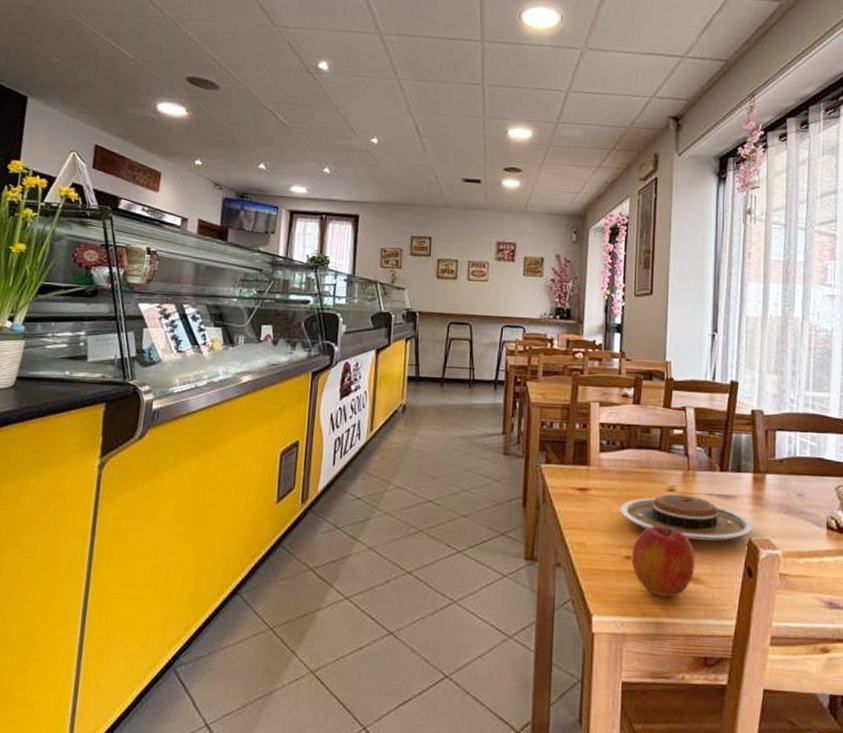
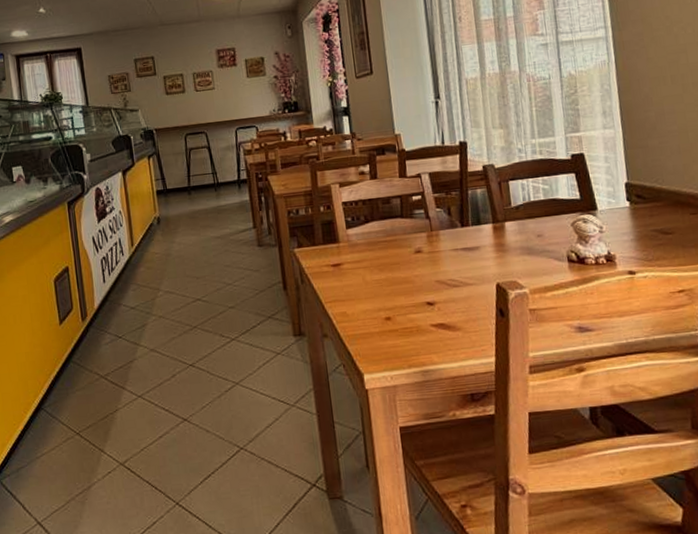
plate: present [619,494,753,541] -> none [373,253,499,293]
apple: present [631,525,695,597] -> none [390,285,451,348]

